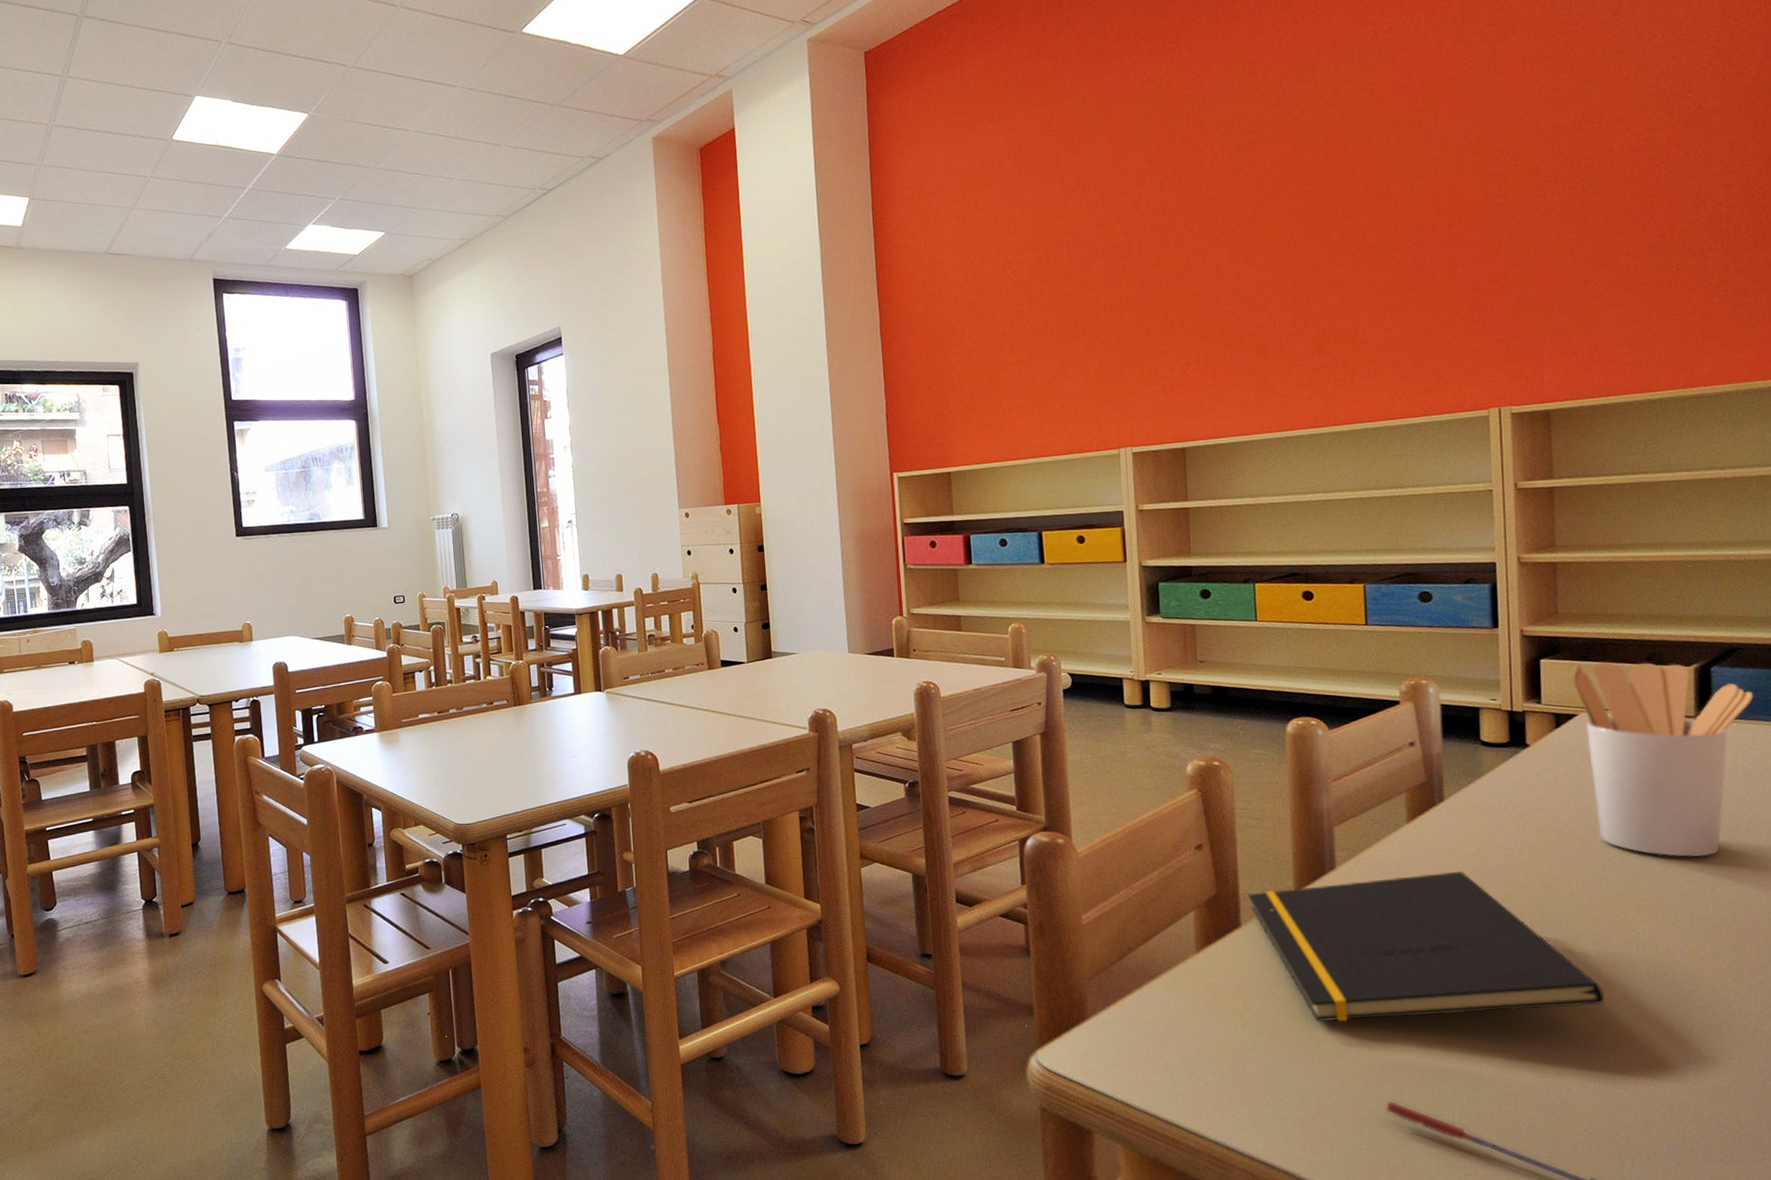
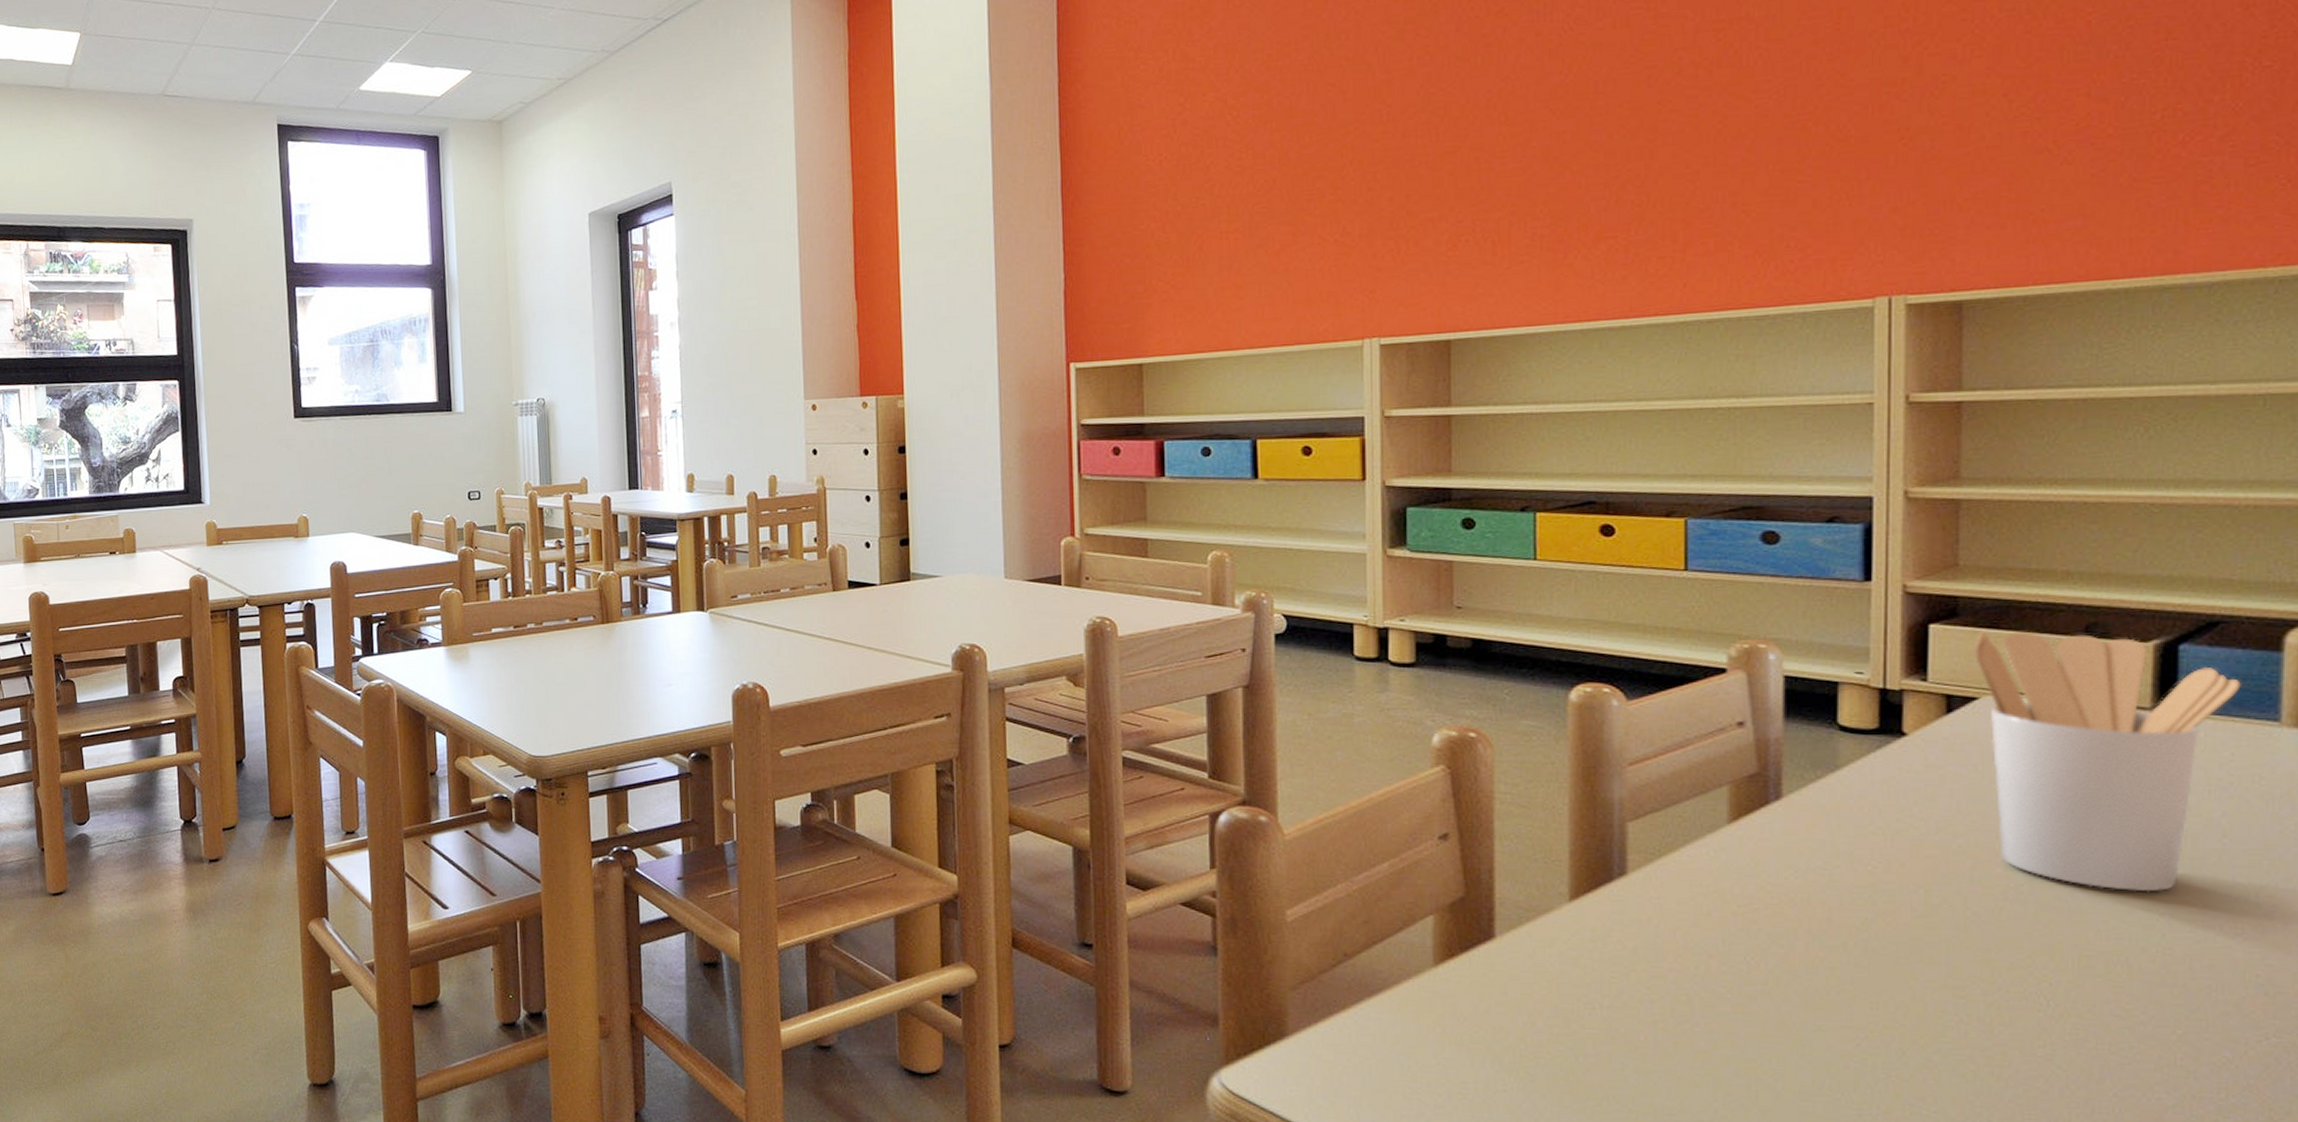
notepad: present [1248,871,1605,1023] -> none [1506,888,1996,1072]

